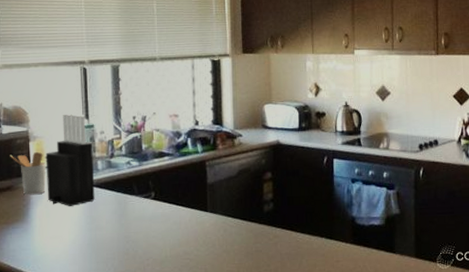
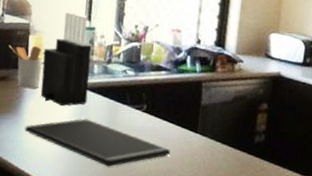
cutting board: none [35,215,184,259] -> present [24,118,171,167]

